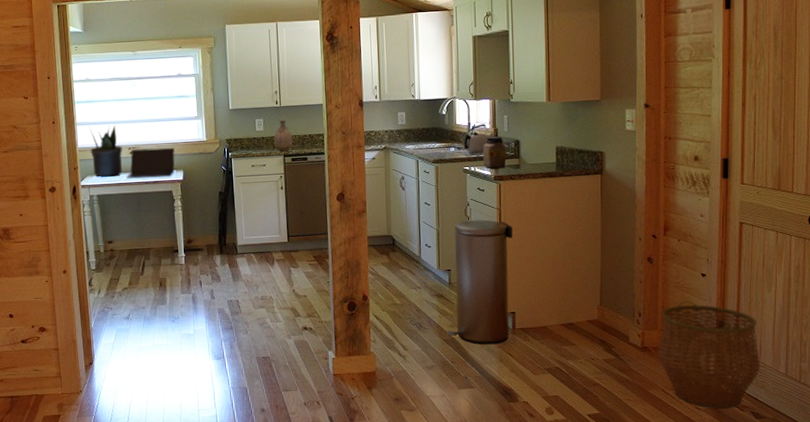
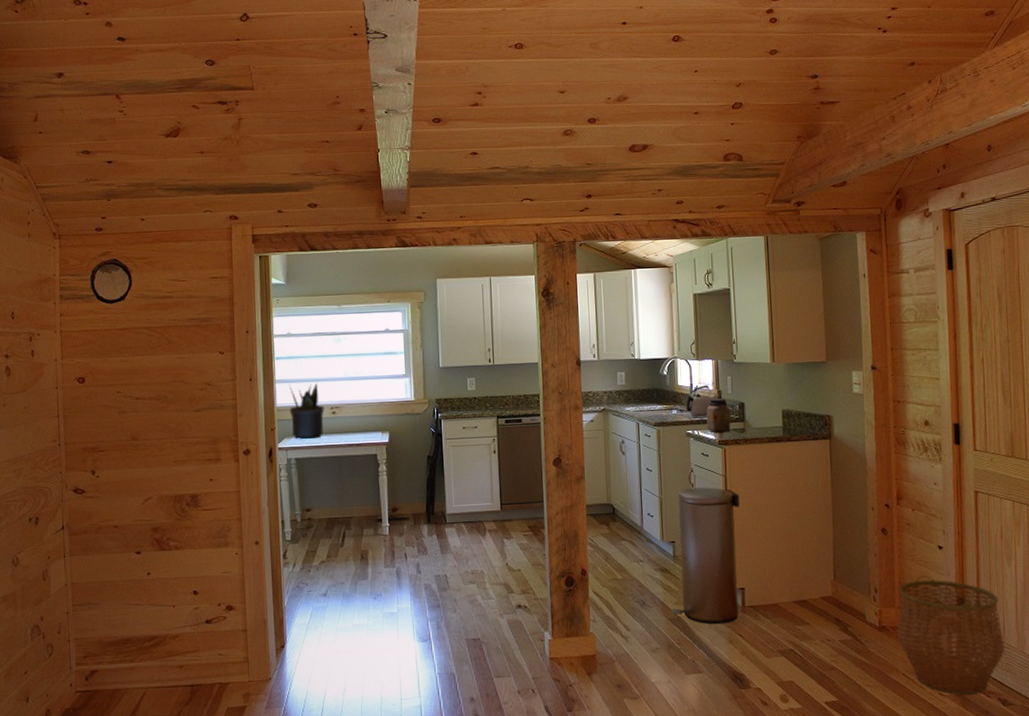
laptop: present [126,147,175,179] -> none [327,407,381,441]
vase: present [274,120,294,151] -> none [486,379,507,412]

